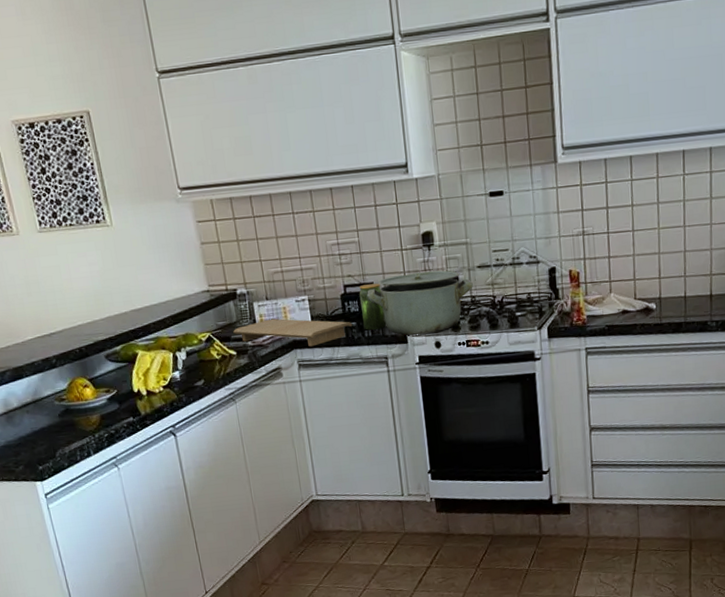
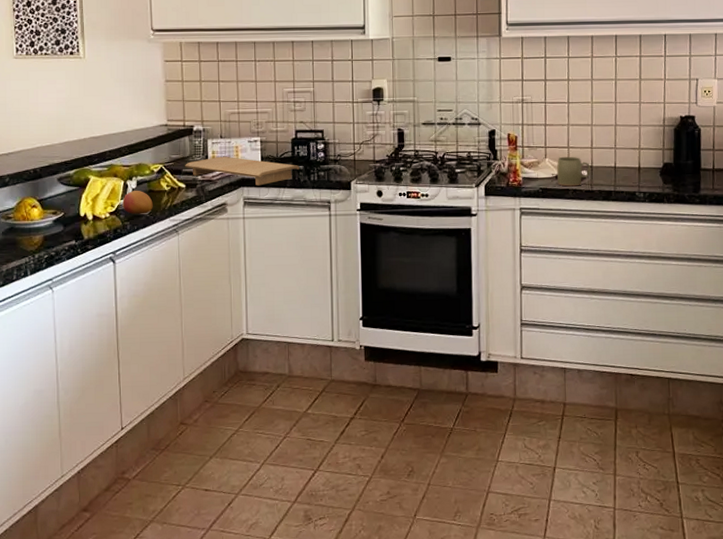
fruit: none [174,361,206,386] -> present [122,190,153,214]
jar: present [359,283,387,331] -> none [309,131,333,175]
saucepan: present [367,270,473,336] -> none [316,123,417,183]
mug: none [622,289,659,322] -> present [556,156,591,187]

